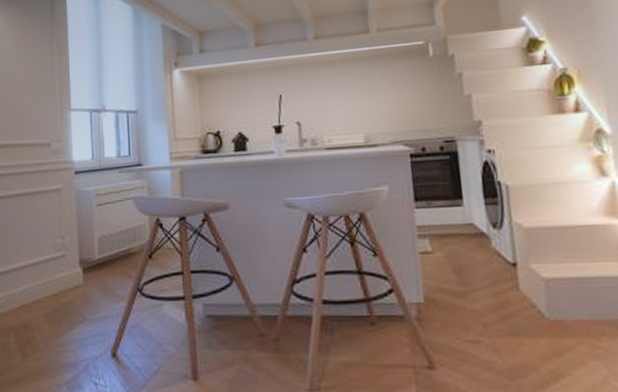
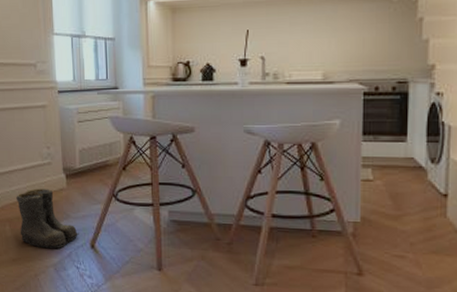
boots: none [23,287,98,362] -> present [16,188,79,249]

